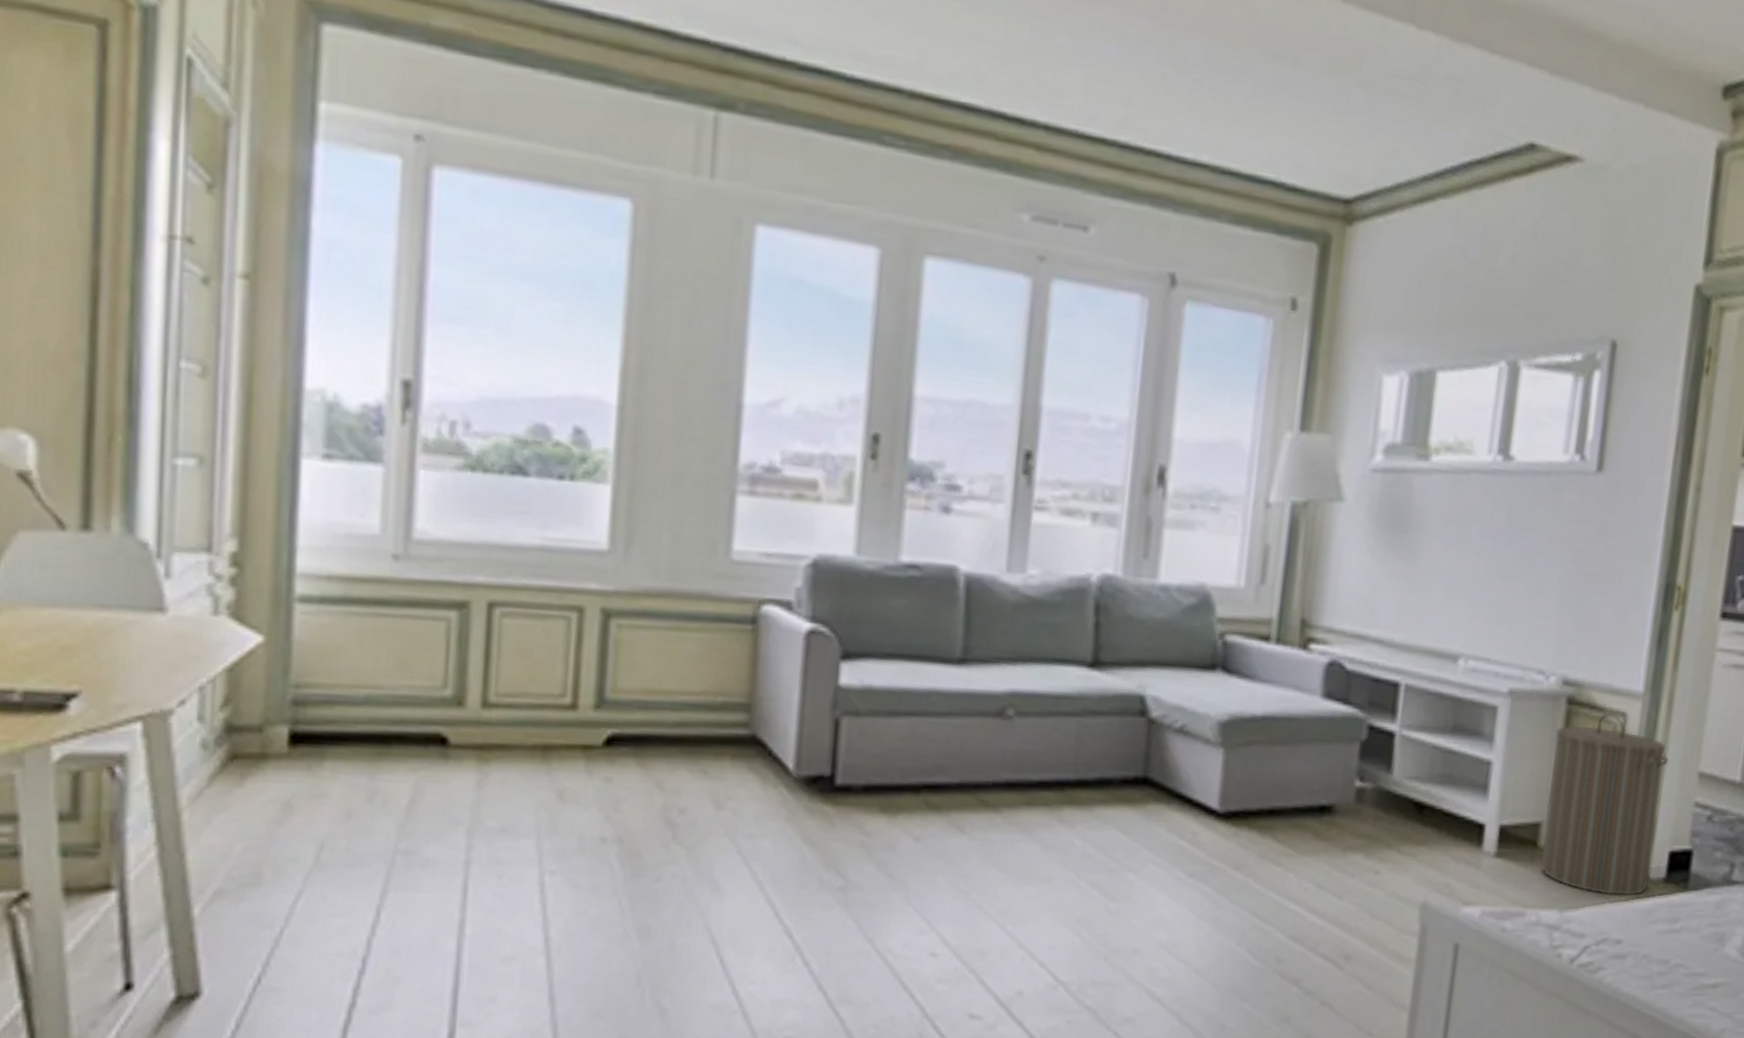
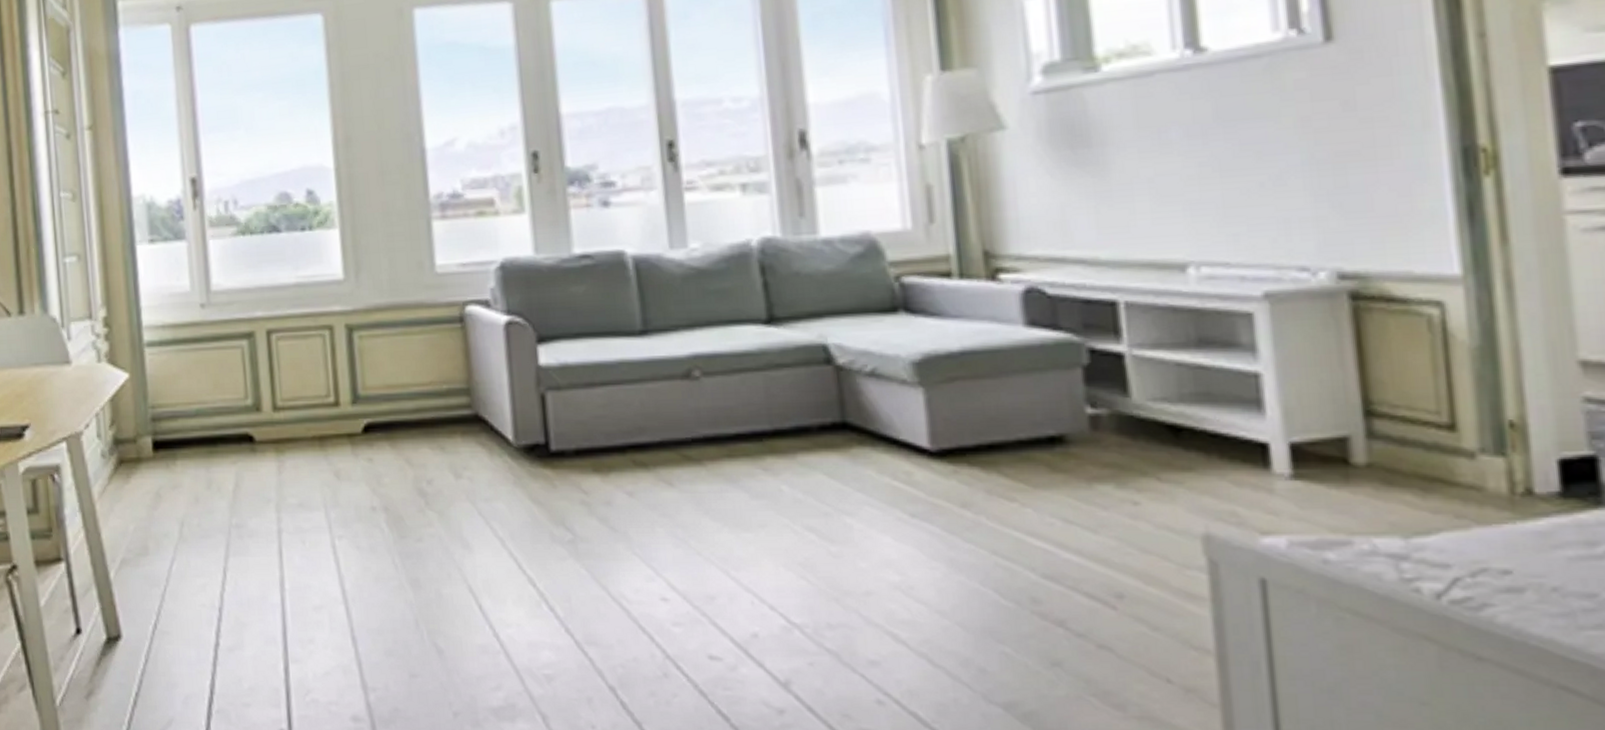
laundry hamper: present [1540,712,1669,896] -> none [1342,303,1535,516]

